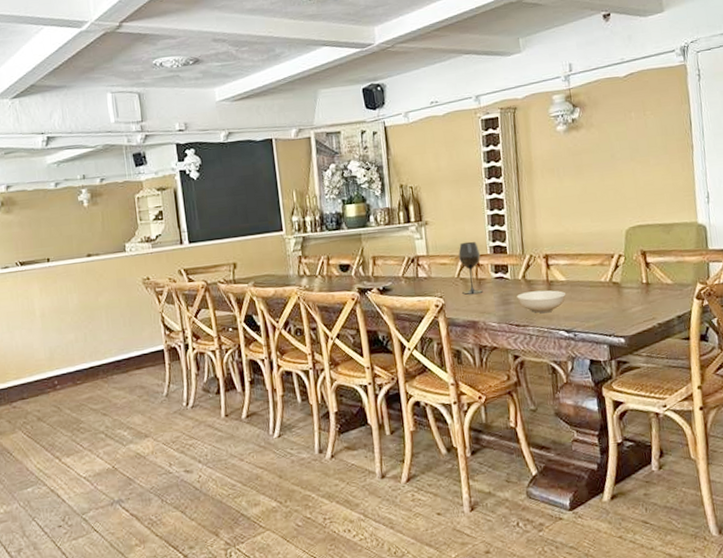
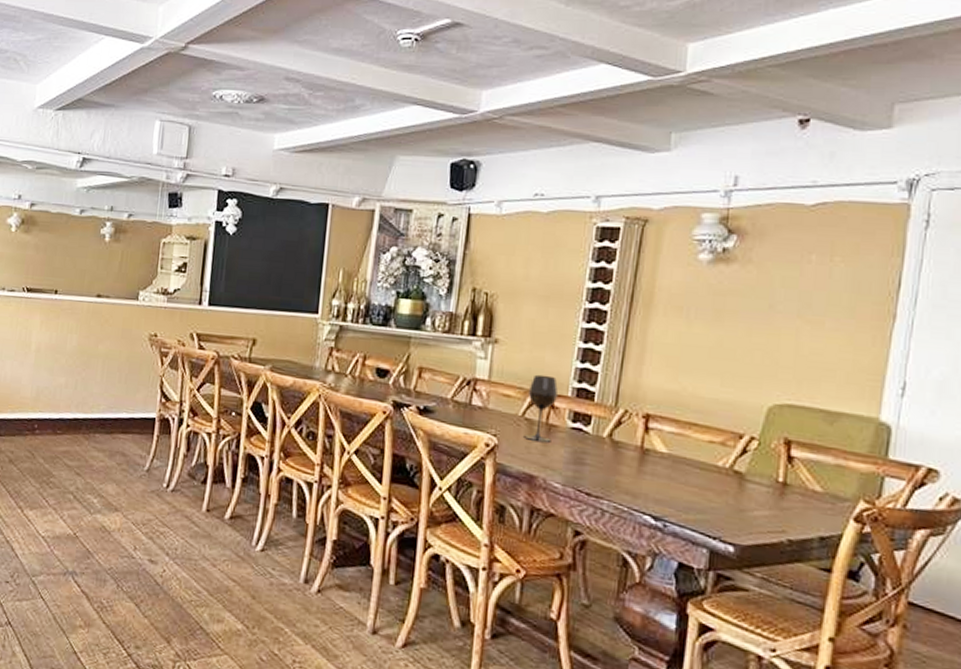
bowl: present [517,290,567,313] -> none [595,455,665,489]

